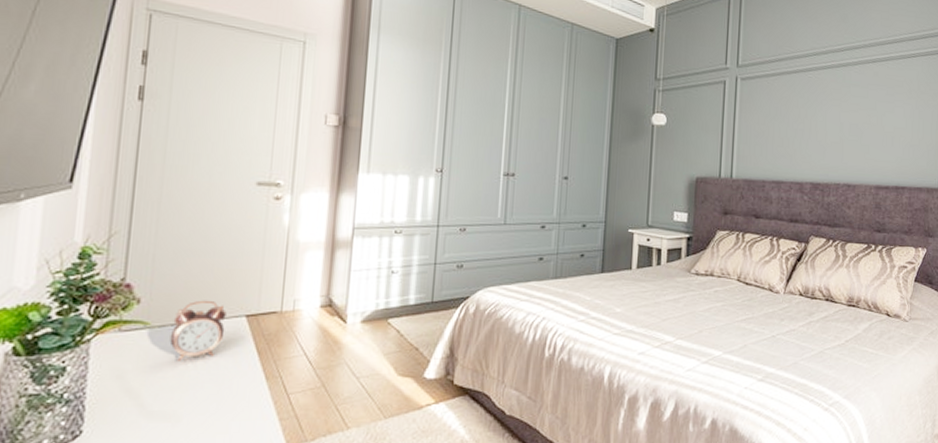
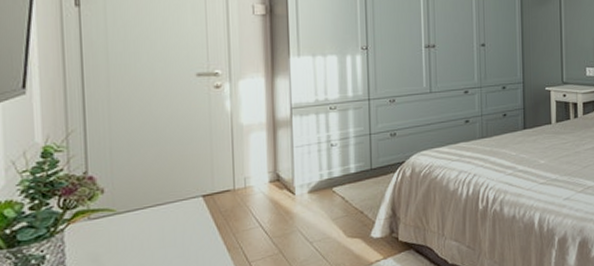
alarm clock: present [169,300,227,361] -> none [135,185,185,242]

